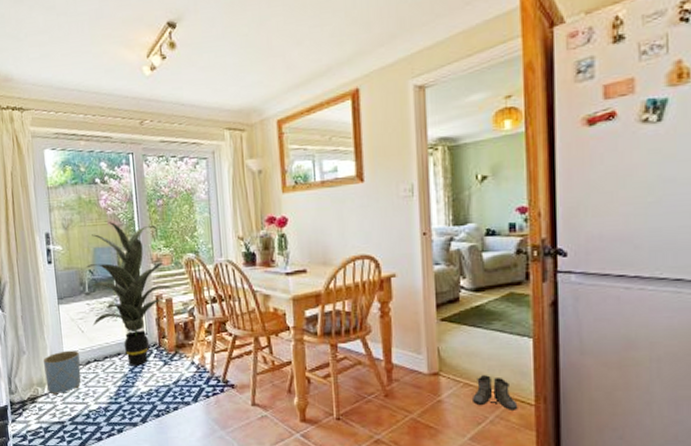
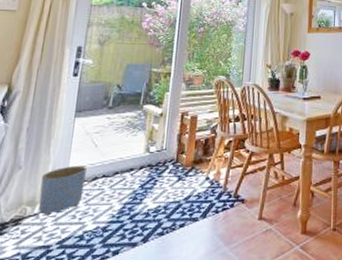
indoor plant: present [86,221,176,366] -> none [109,41,202,182]

